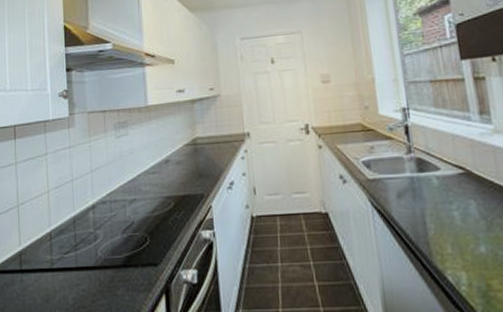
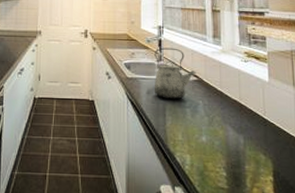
kettle: none [401,134,462,202] -> present [154,47,196,100]

